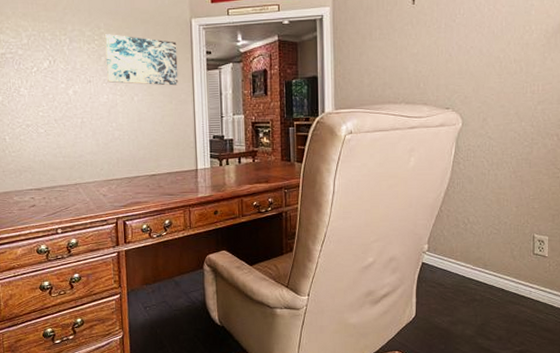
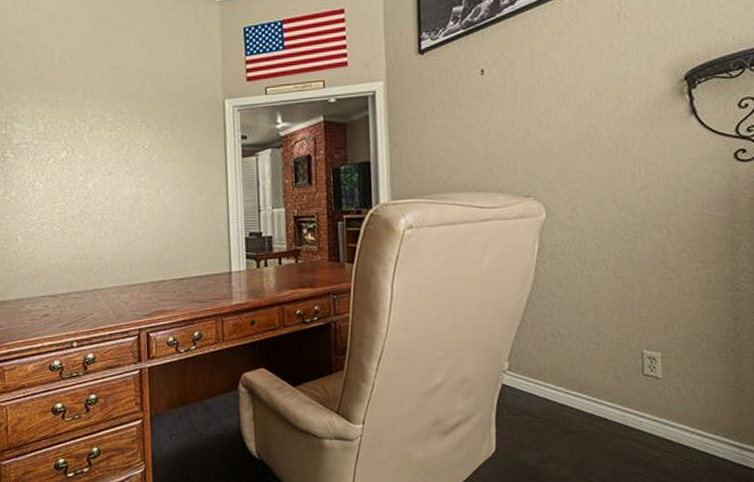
wall art: present [105,34,179,86] -> none [128,119,210,176]

